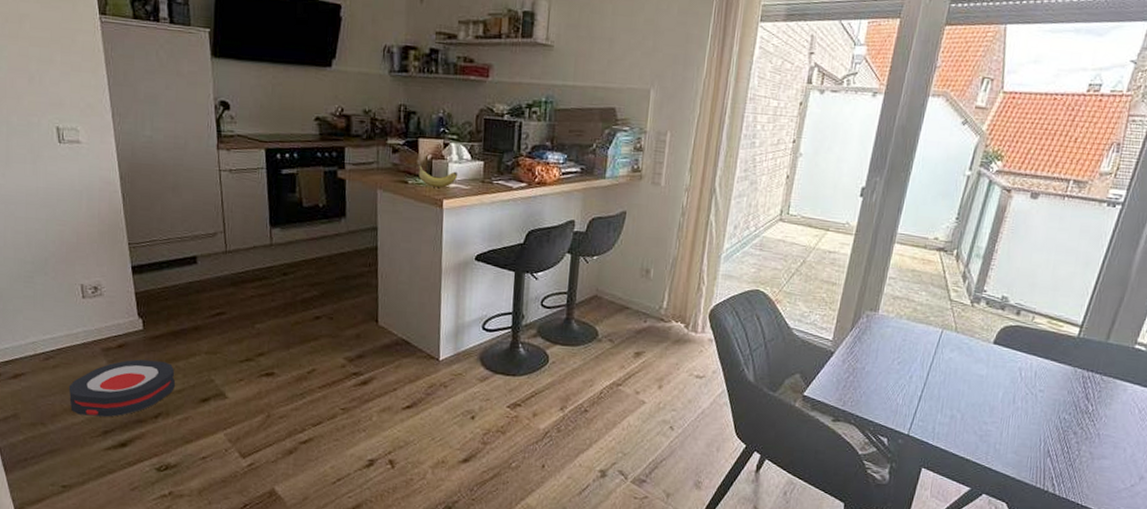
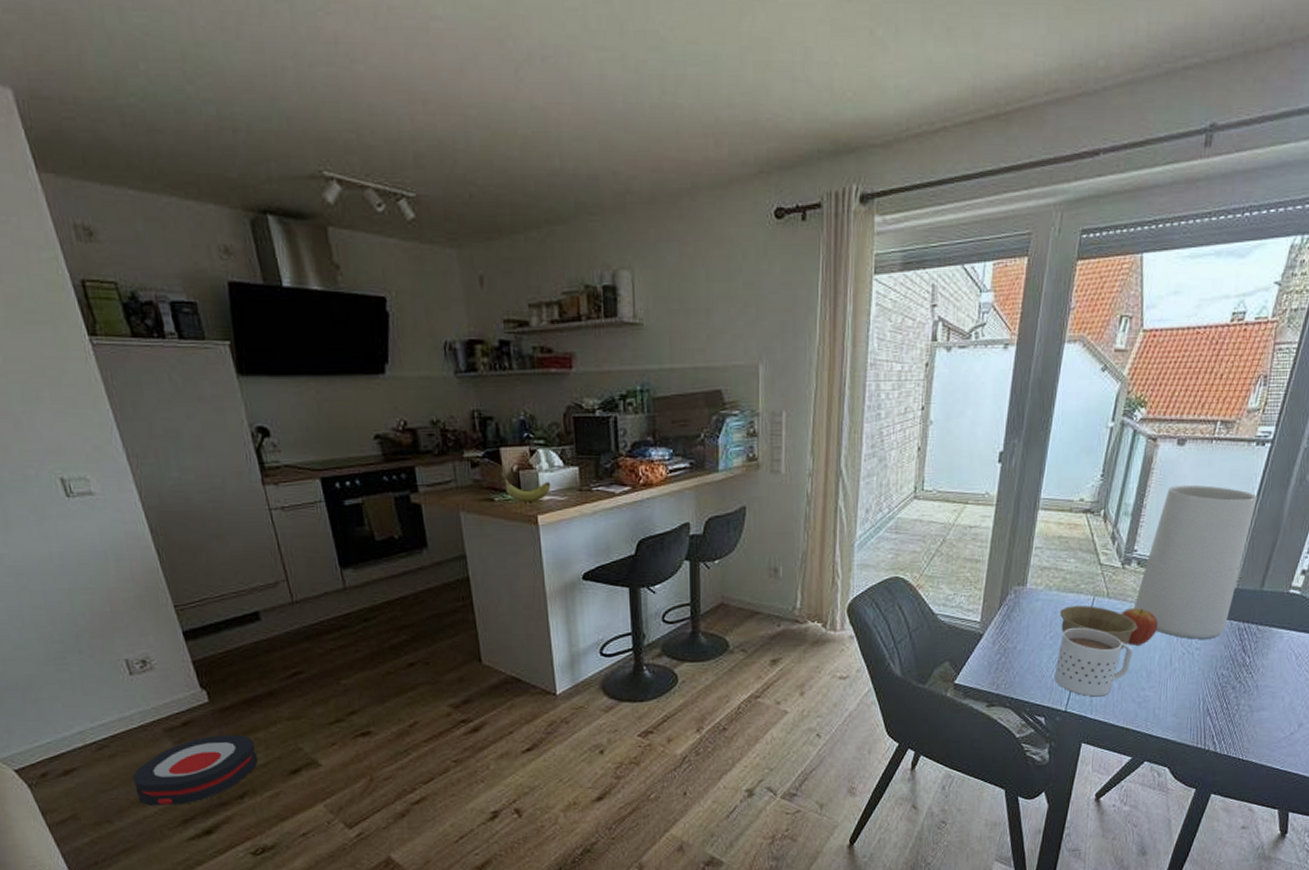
mug: none [899,356,977,425] -> present [1054,627,1133,697]
bowl: none [909,336,983,383] -> present [1060,606,1137,650]
fruit: none [967,344,1004,381] -> present [1121,608,1158,646]
vase: none [980,235,1106,383] -> present [1133,484,1258,639]

